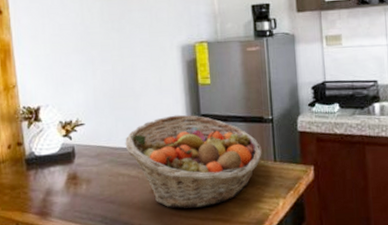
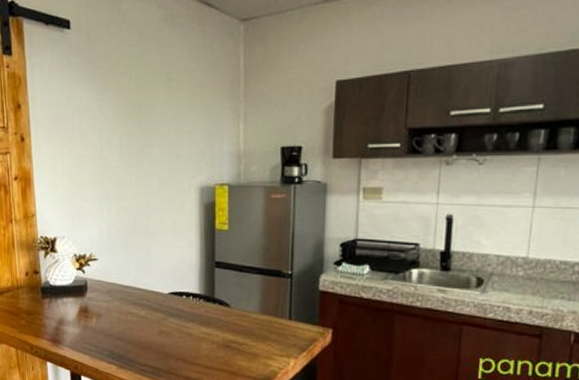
fruit basket: present [125,114,262,209] -> none [136,259,277,356]

